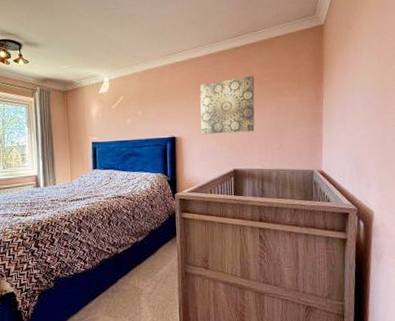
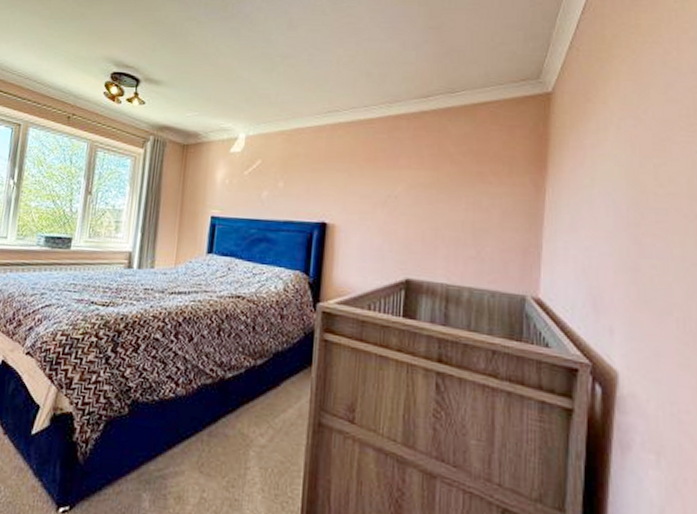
wall art: present [200,75,255,135] -> none [363,151,447,229]

